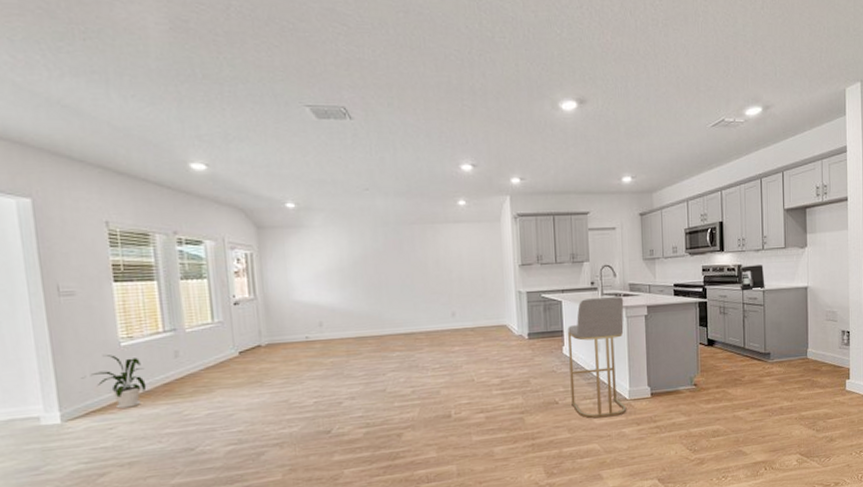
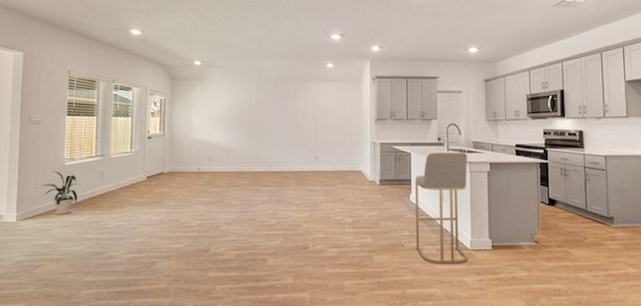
coffee maker: present [738,264,765,290] -> none [579,130,607,154]

